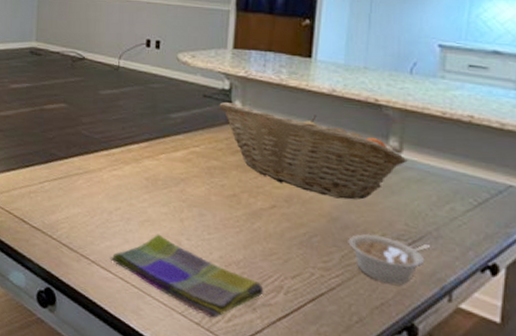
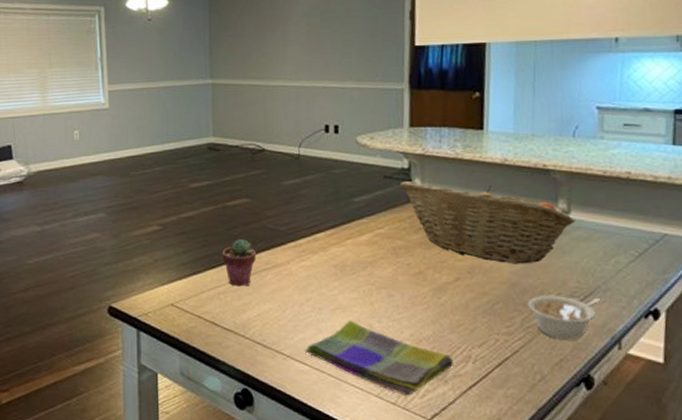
potted succulent: none [36,142,70,189] -> present [222,239,257,287]

